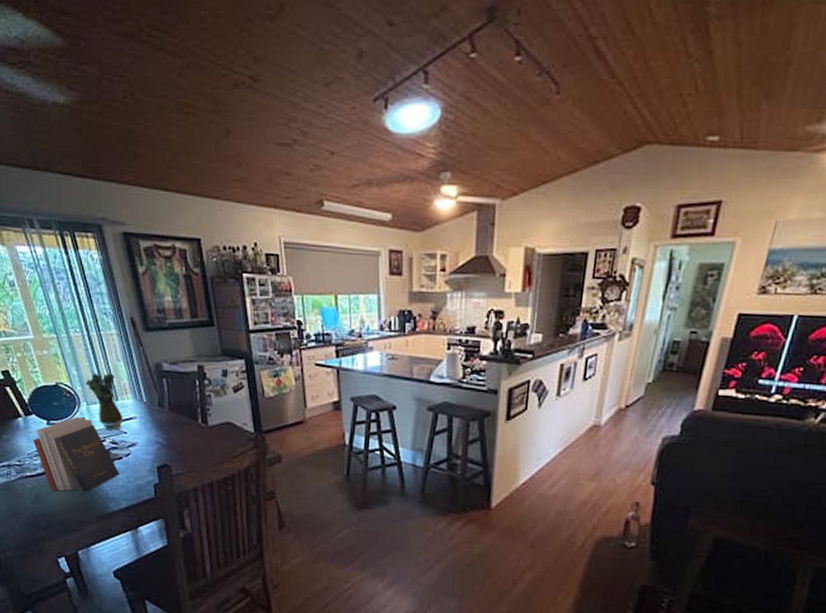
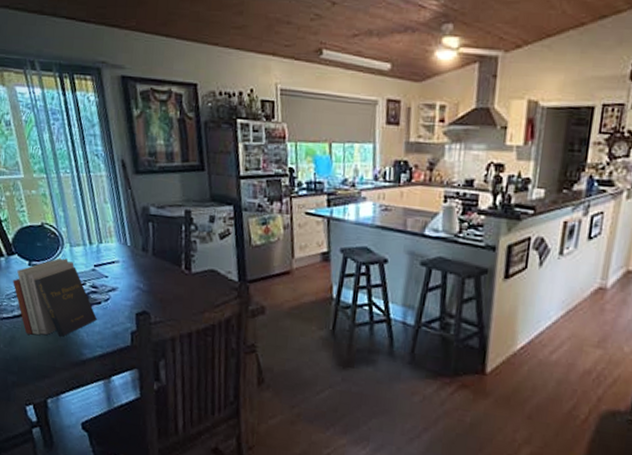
vase: present [85,371,123,431] -> none [70,212,106,274]

